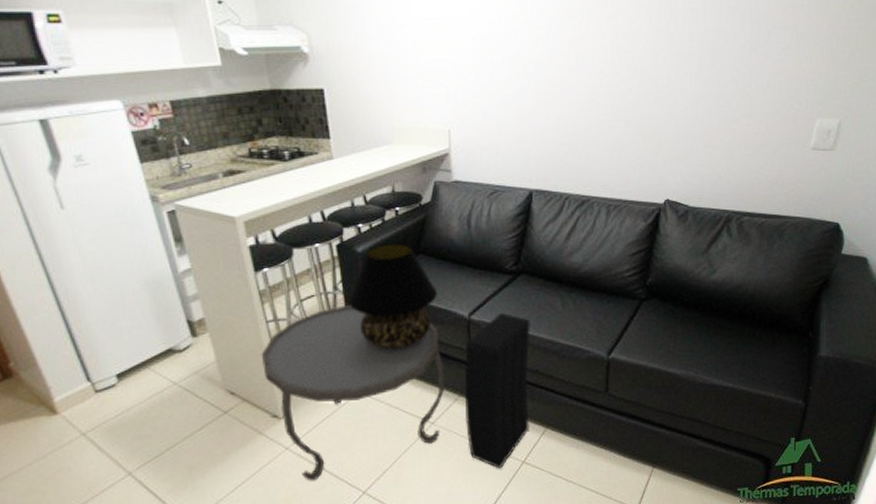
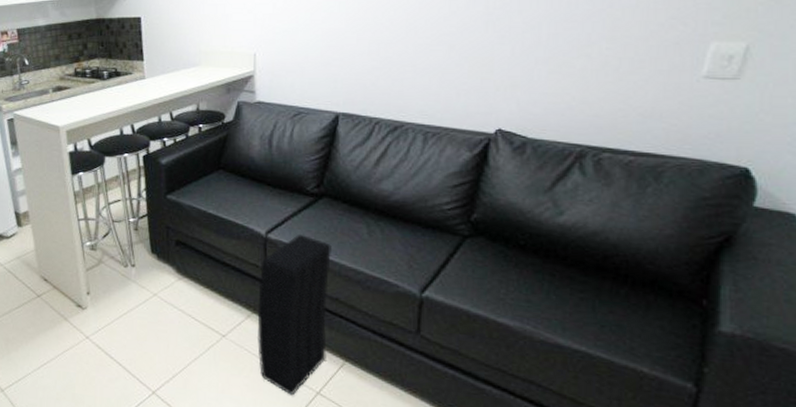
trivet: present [261,305,445,481] -> none [71,212,239,373]
table lamp: present [348,243,437,349] -> none [150,157,235,258]

